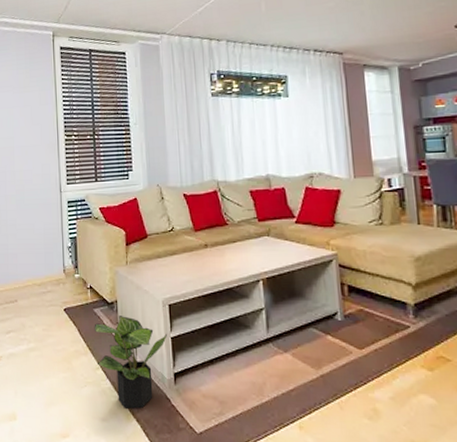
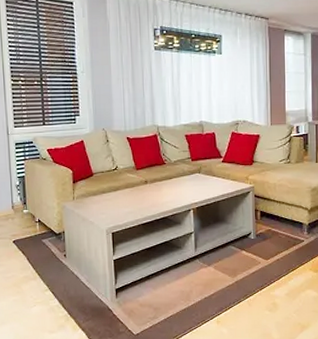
potted plant: present [94,316,167,409] -> none [42,244,110,321]

